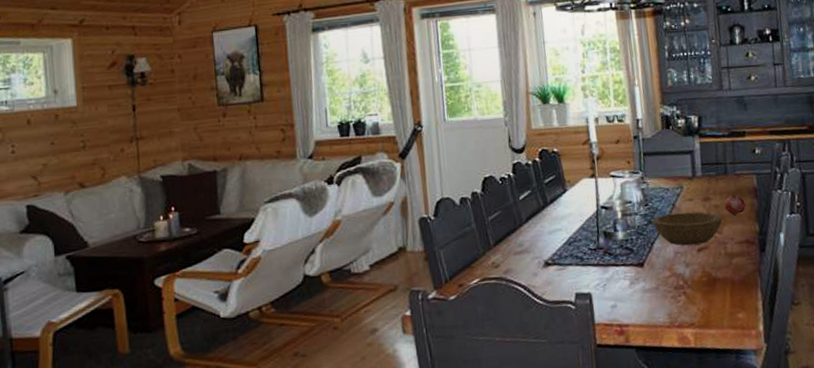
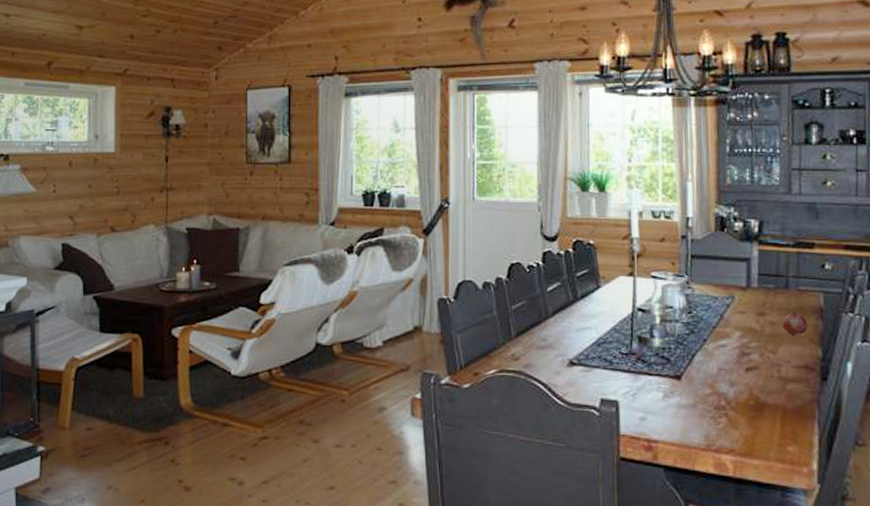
bowl: present [652,212,723,246] -> none [695,326,779,363]

